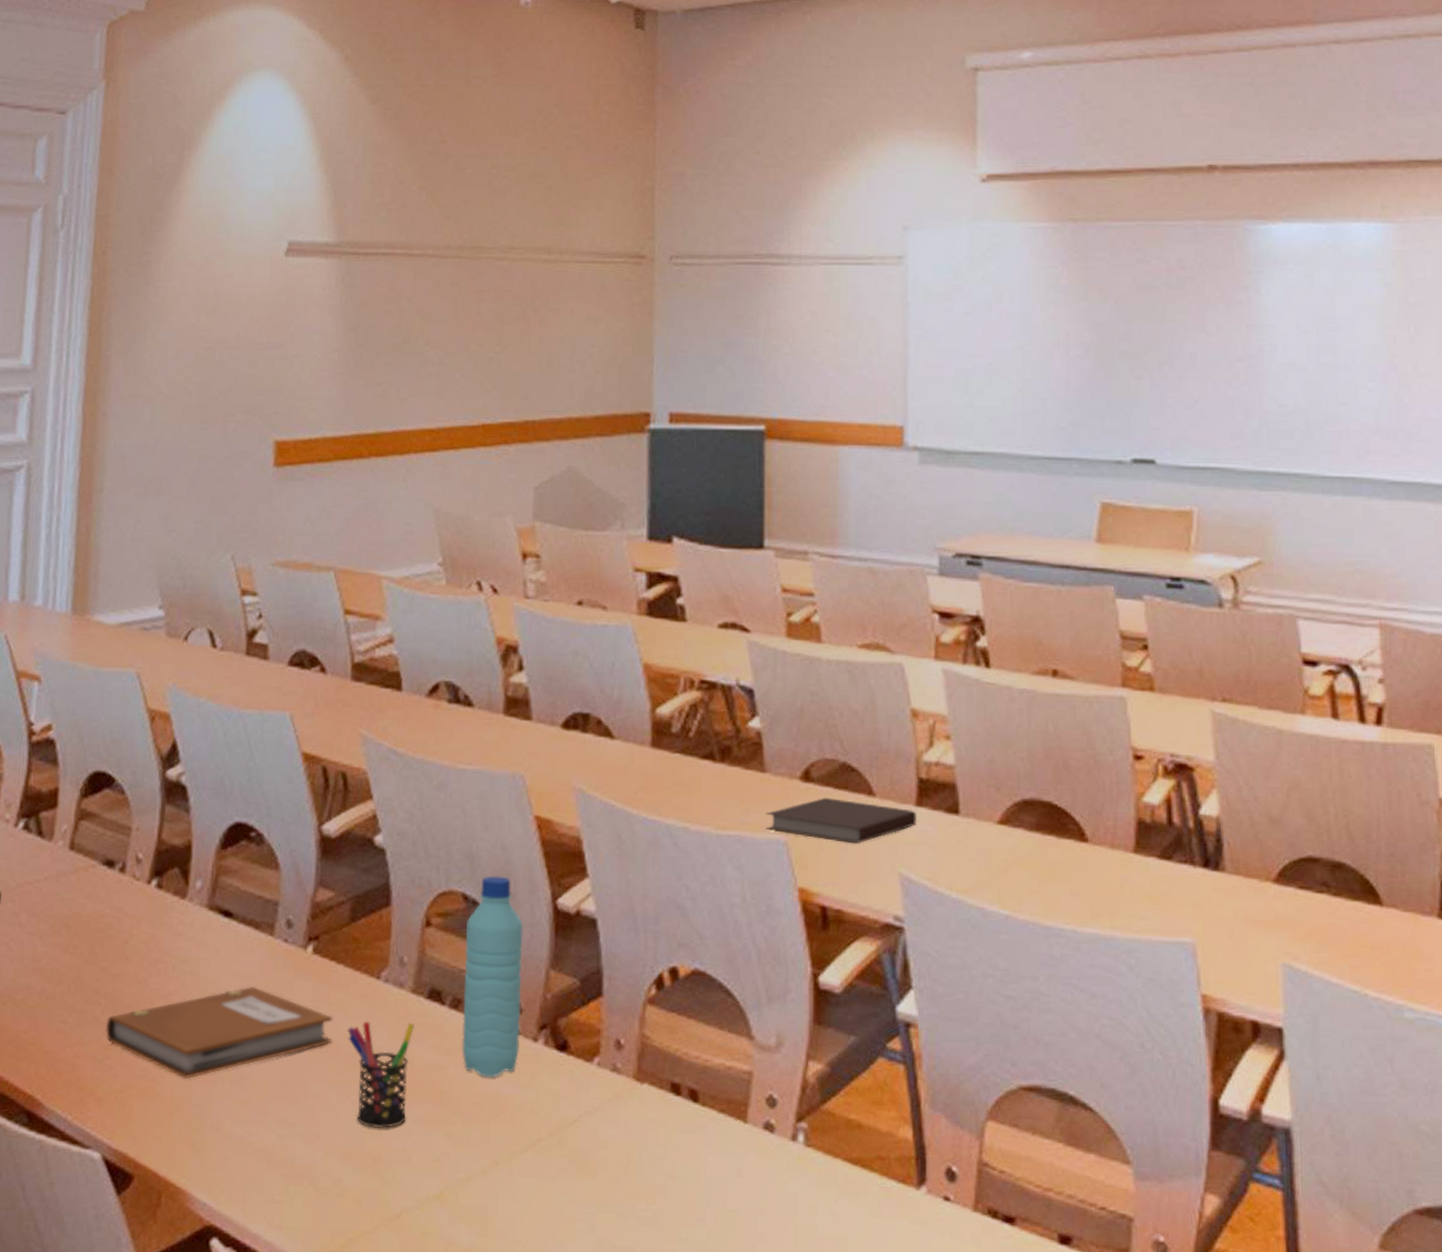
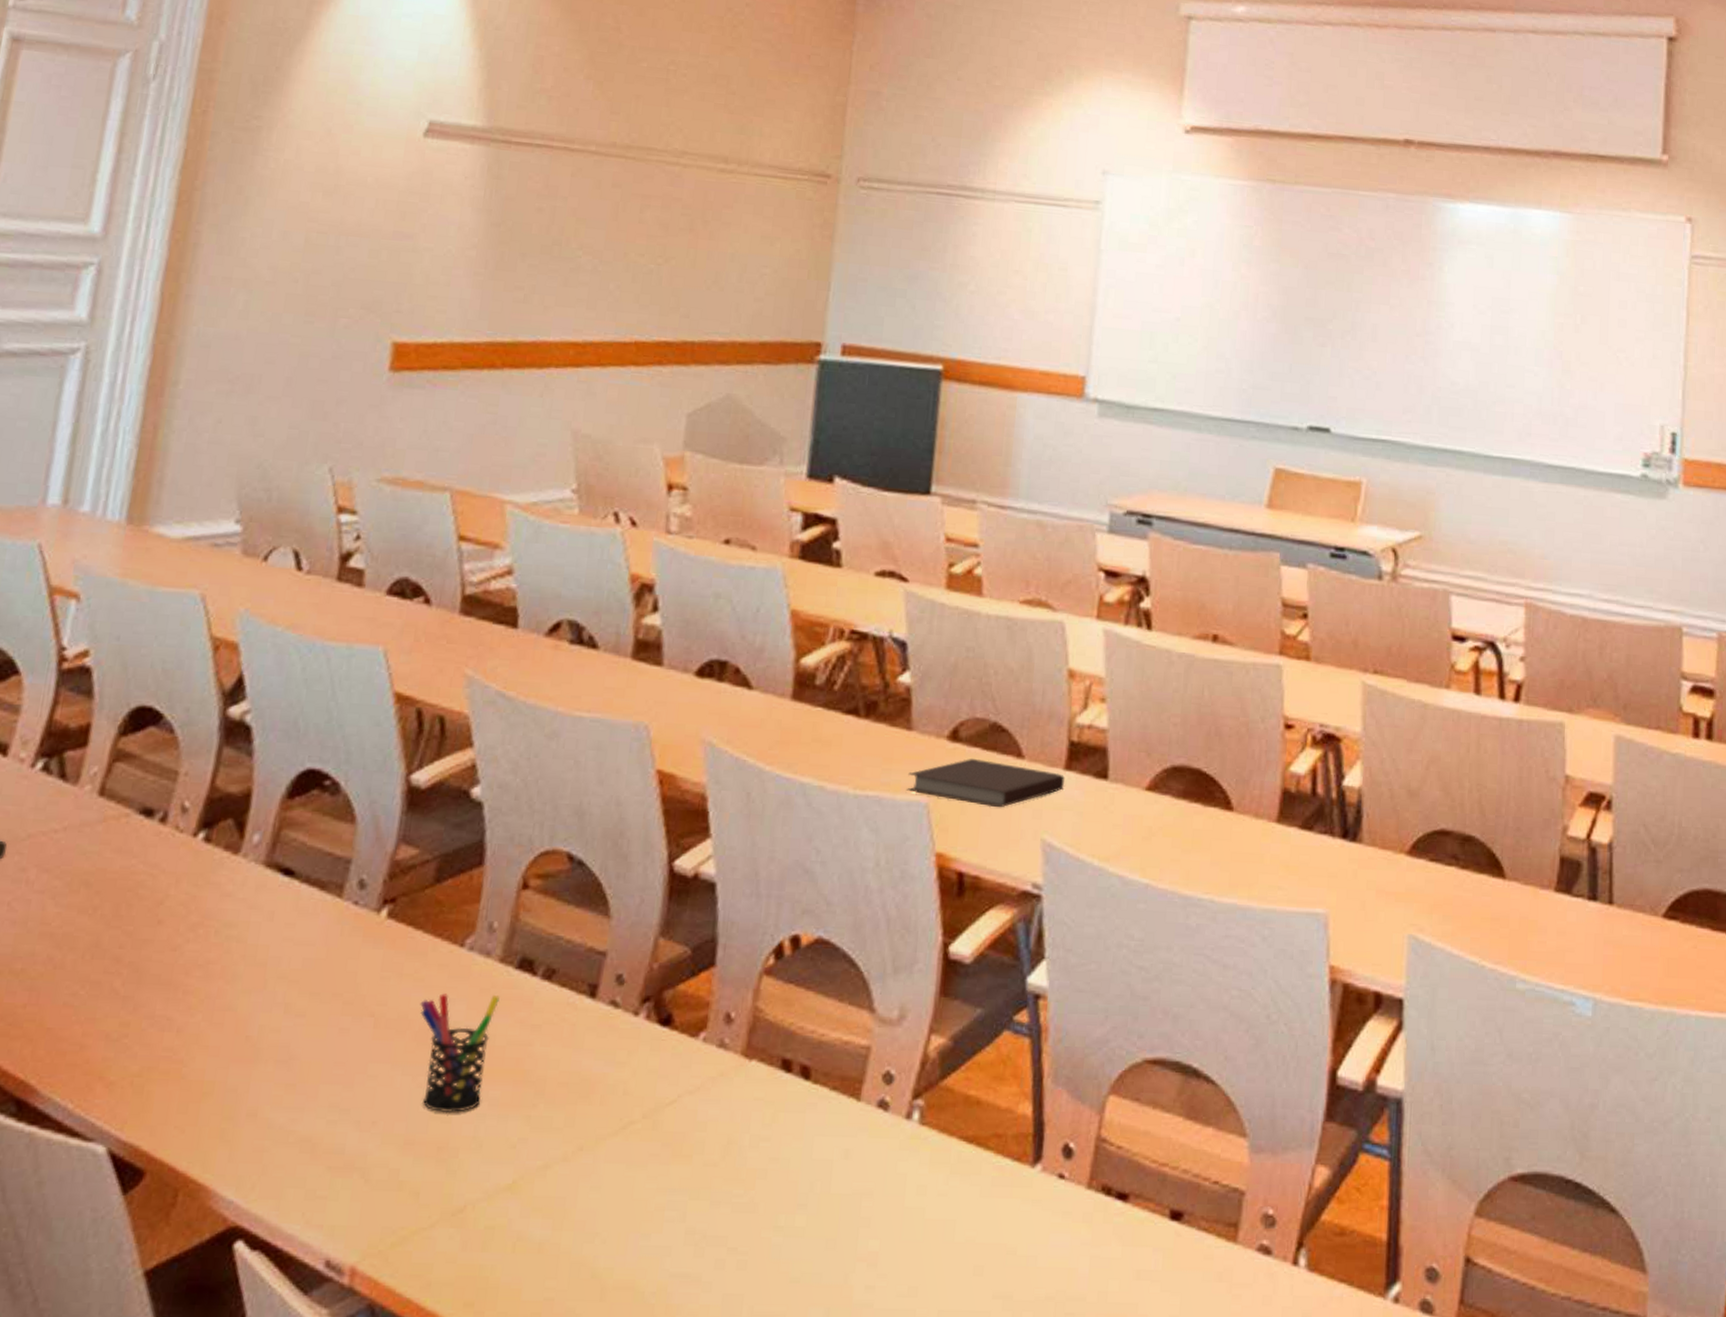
notebook: present [105,986,333,1080] -> none [125,954,405,1061]
water bottle: present [462,876,523,1078] -> none [552,834,634,1056]

